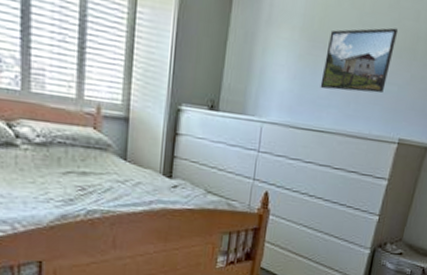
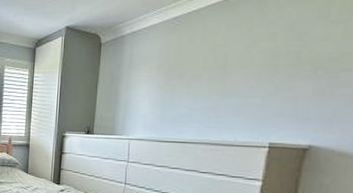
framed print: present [320,27,399,94] -> none [179,51,255,109]

